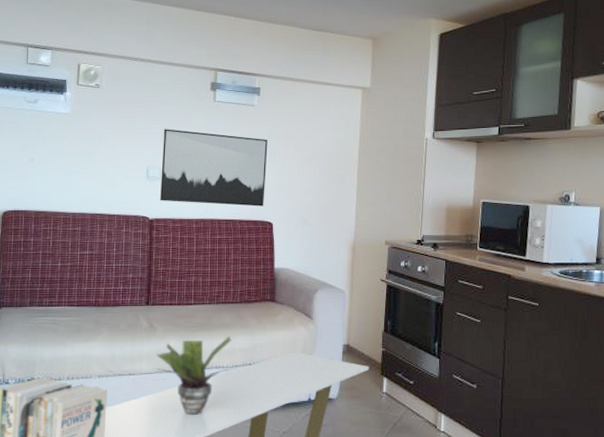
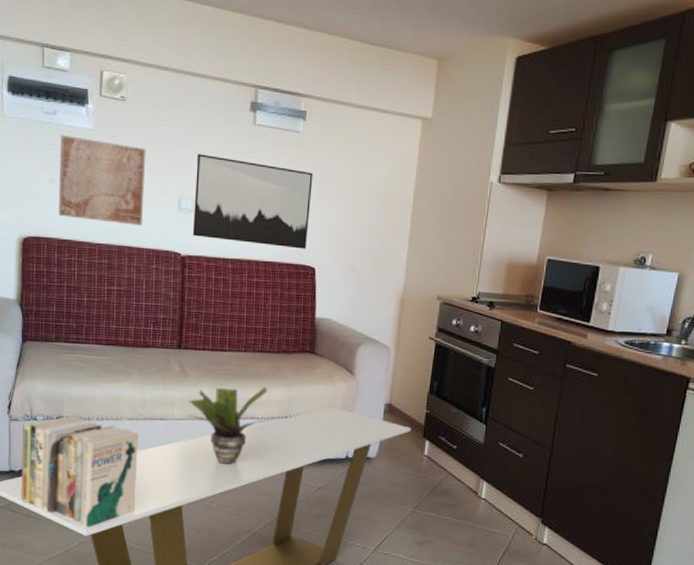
wall art: none [36,119,118,195] -> present [58,134,146,227]

